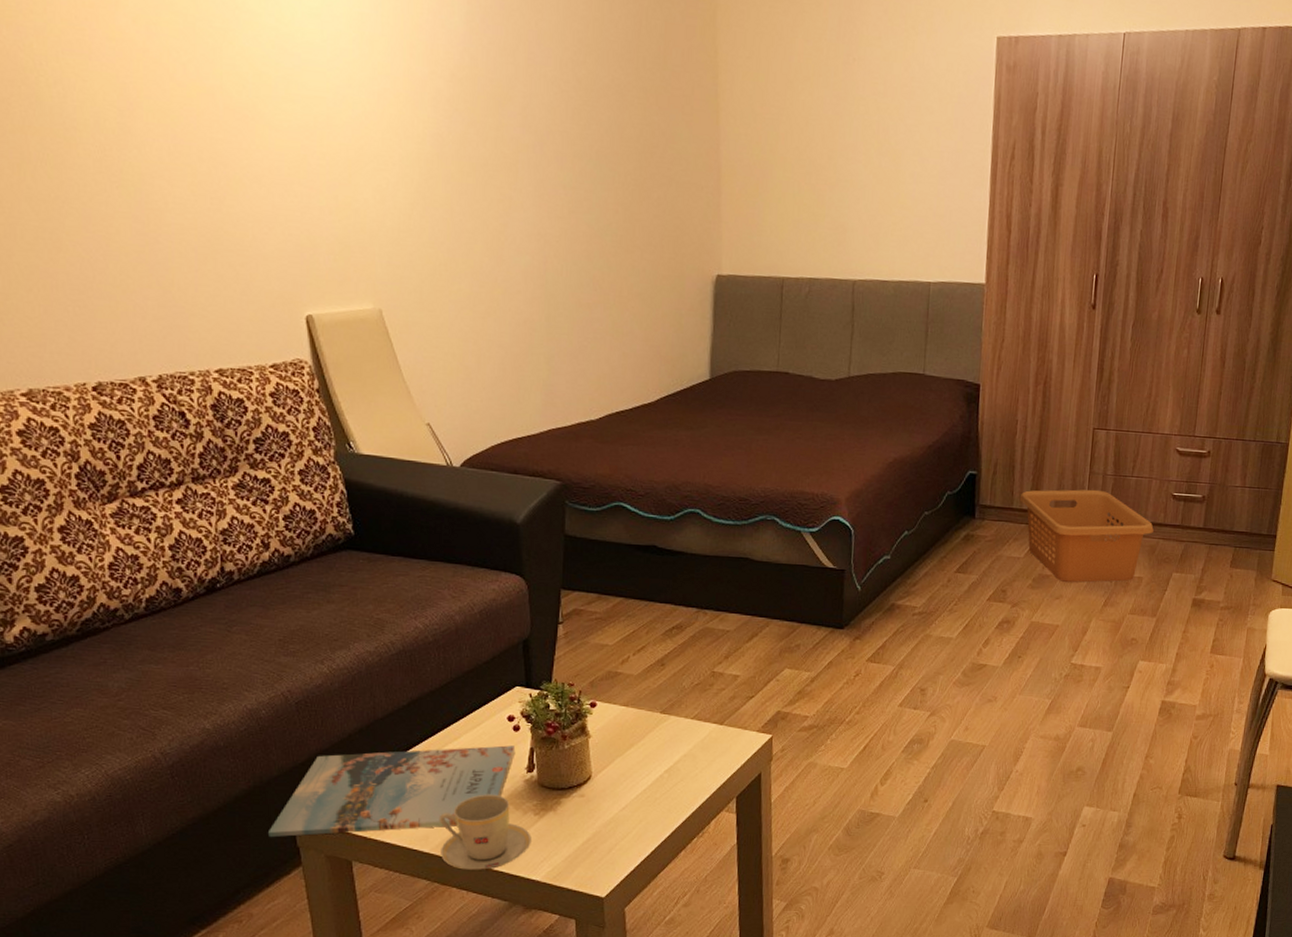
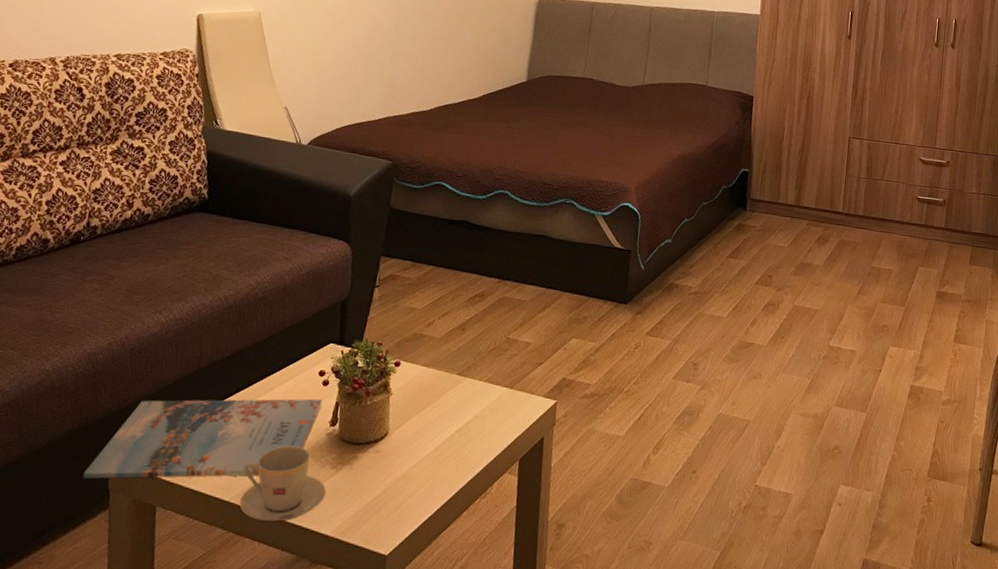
laundry basket: present [1019,489,1154,583] -> none [785,188,902,273]

